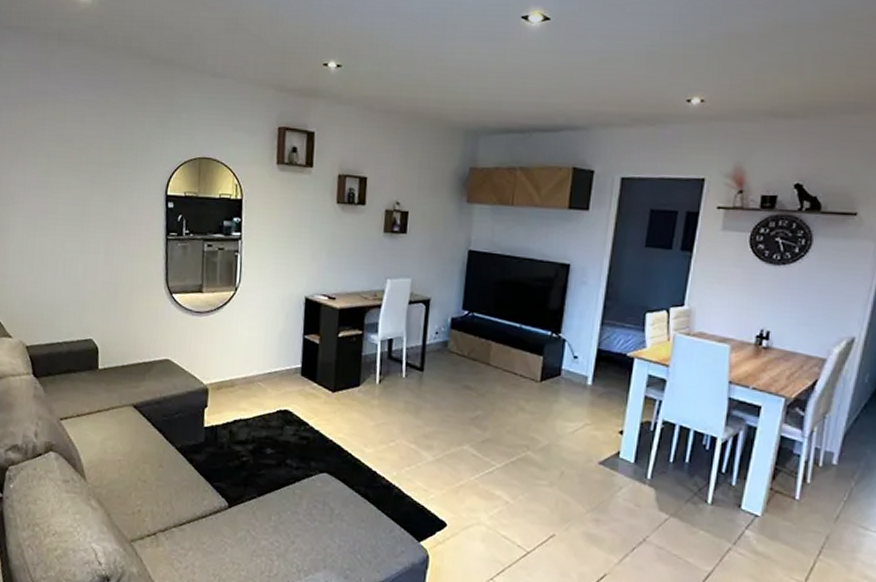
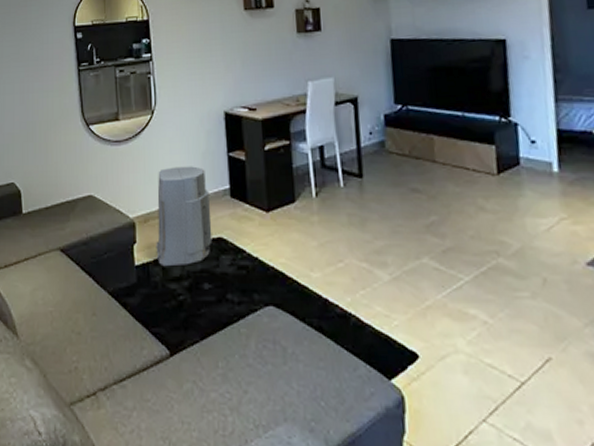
air purifier: none [225,342,281,431] -> present [156,166,212,267]

